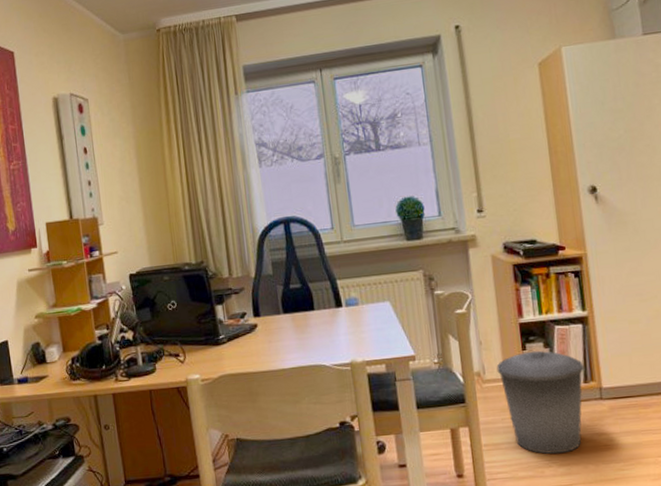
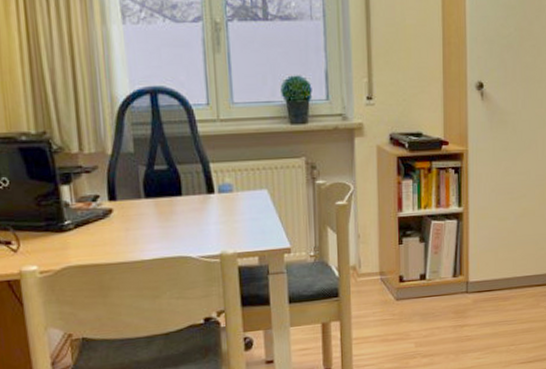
trash can: present [496,350,584,454] -> none [372,245,454,346]

